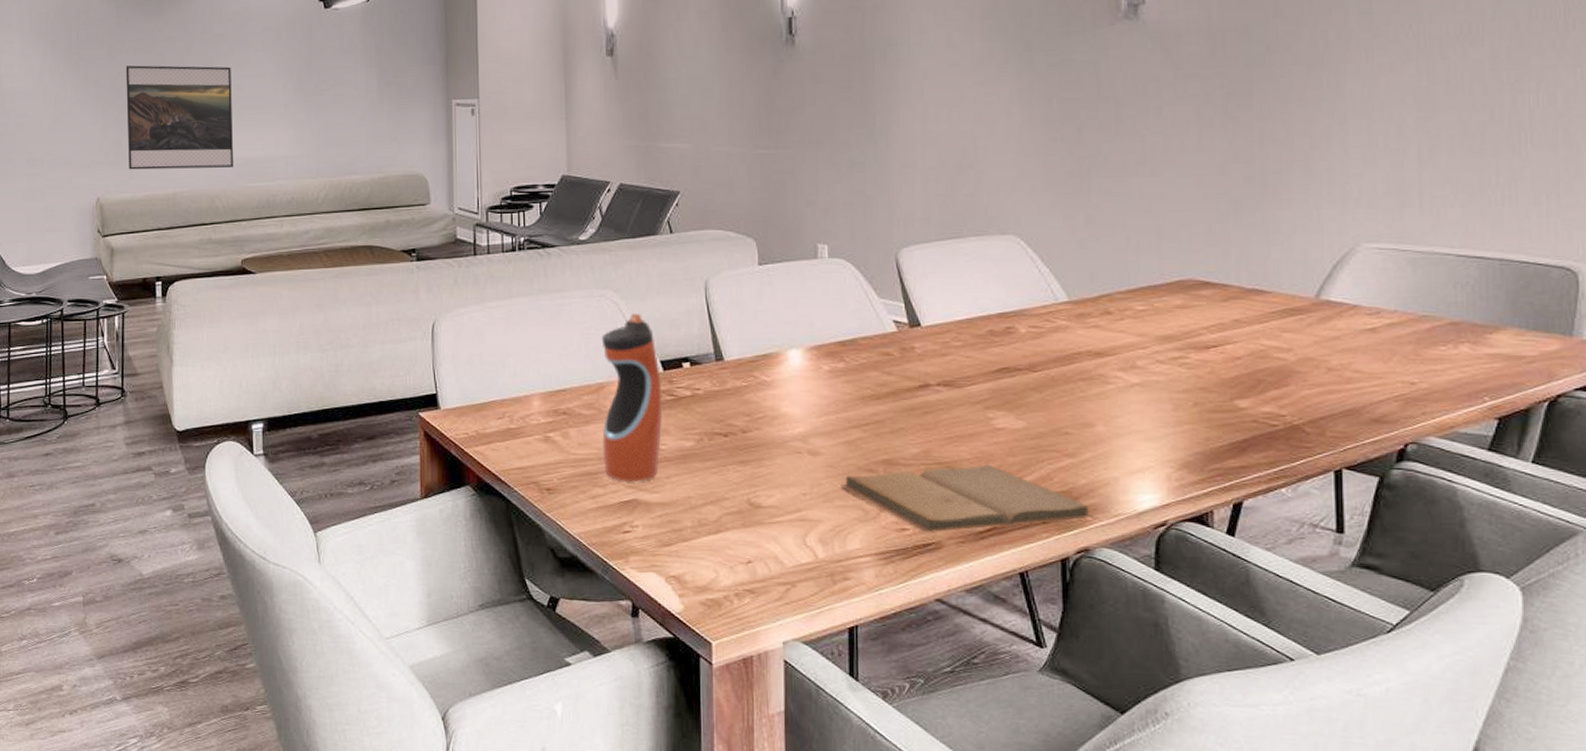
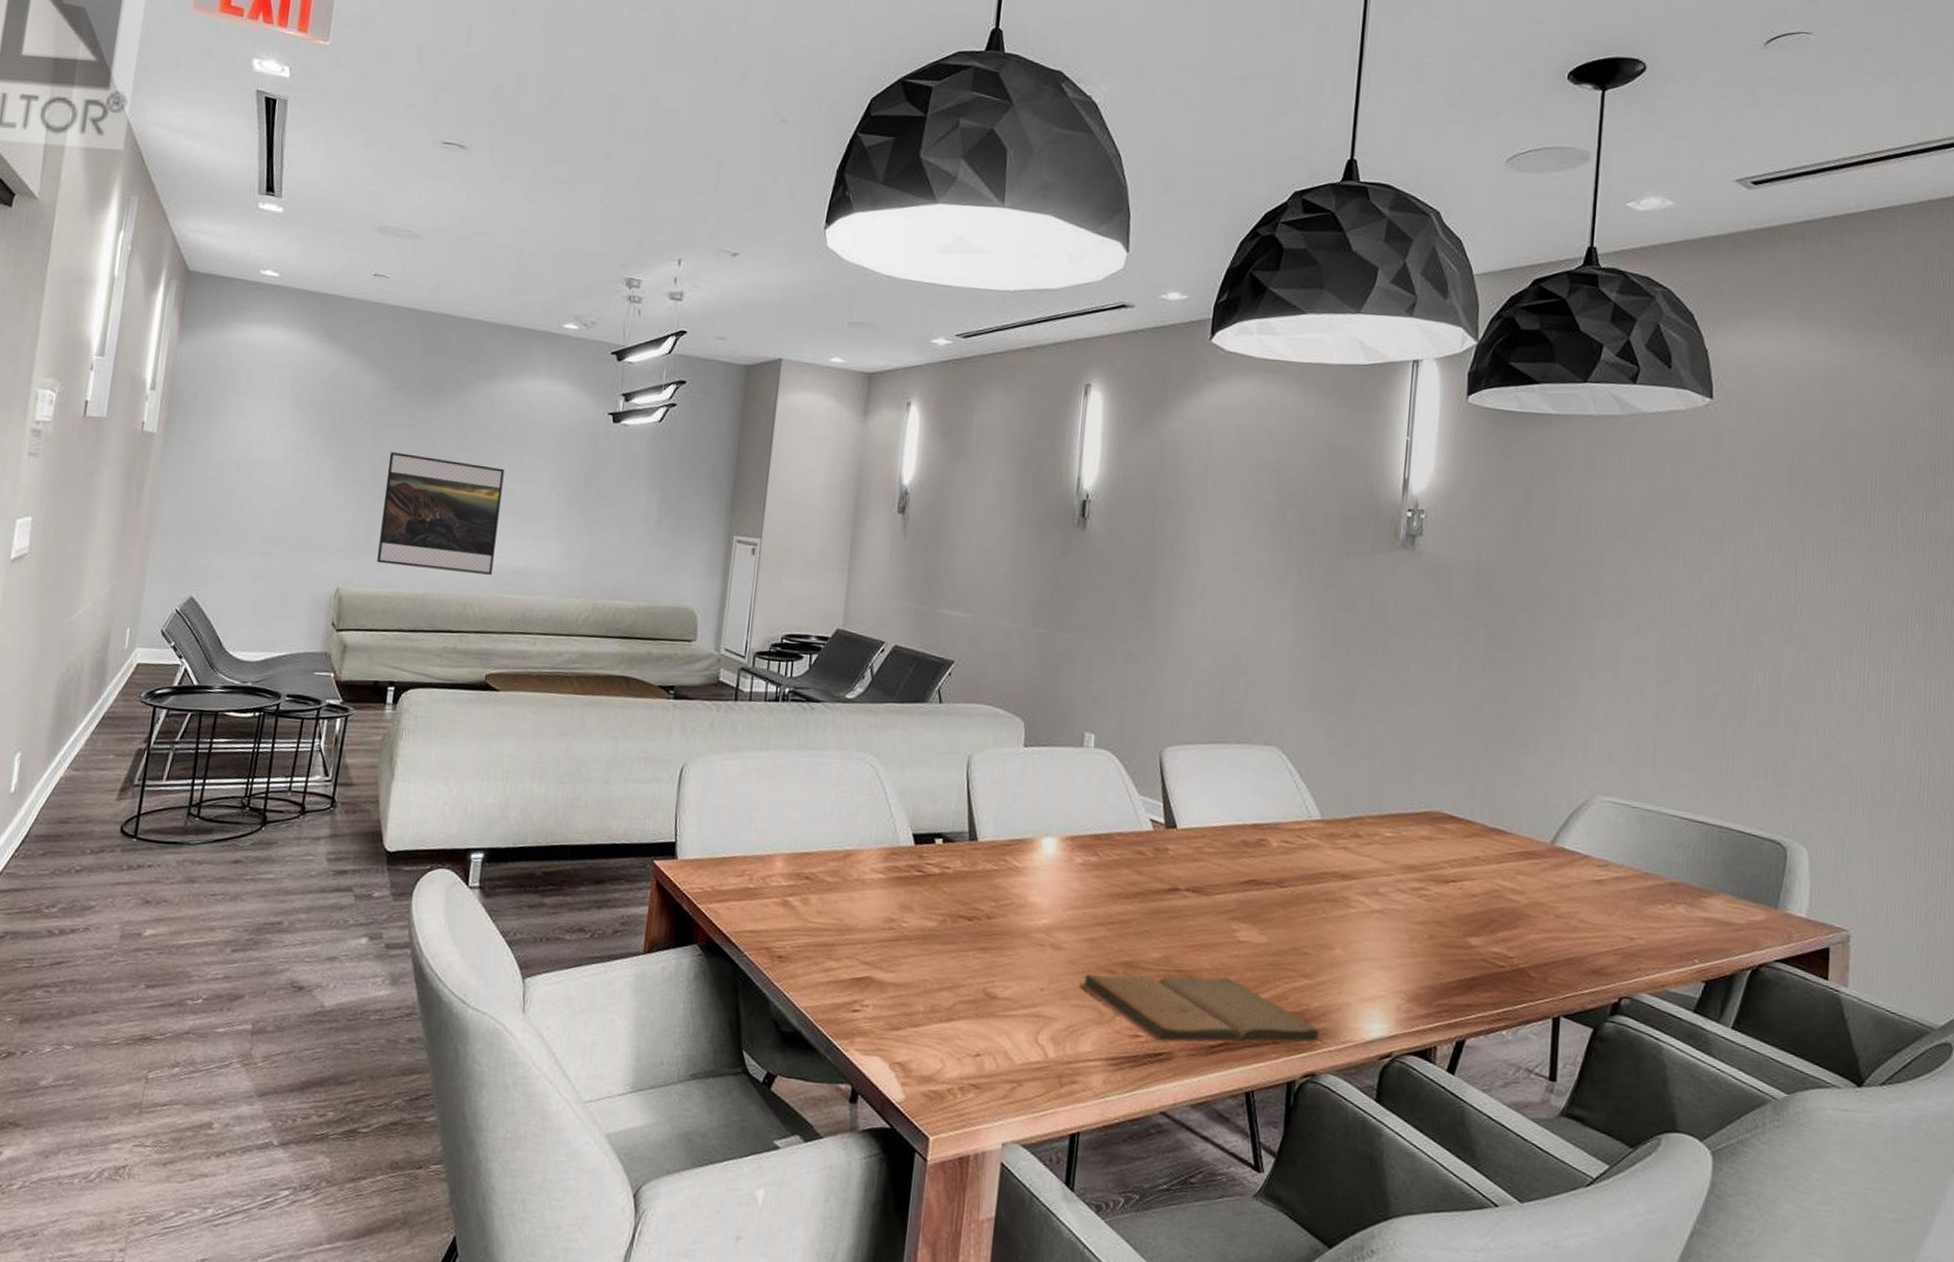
water bottle: present [601,313,663,483] -> none [841,780,912,959]

